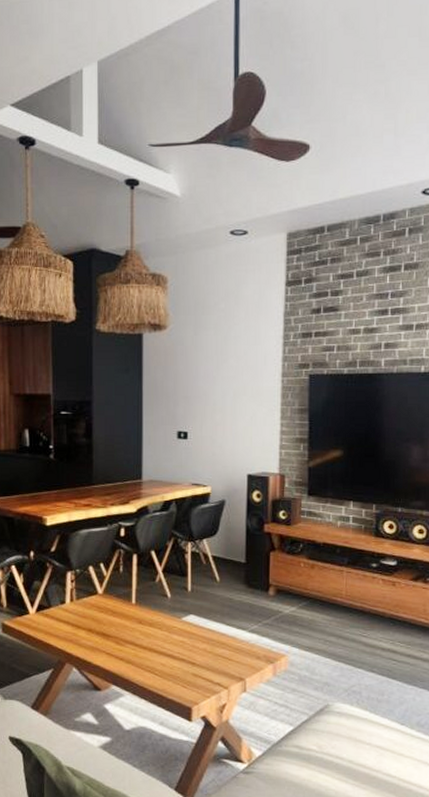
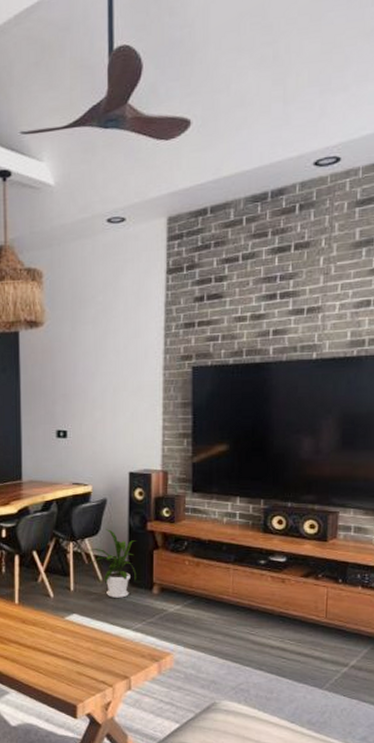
house plant: none [199,530,254,599] -> present [81,529,137,598]

